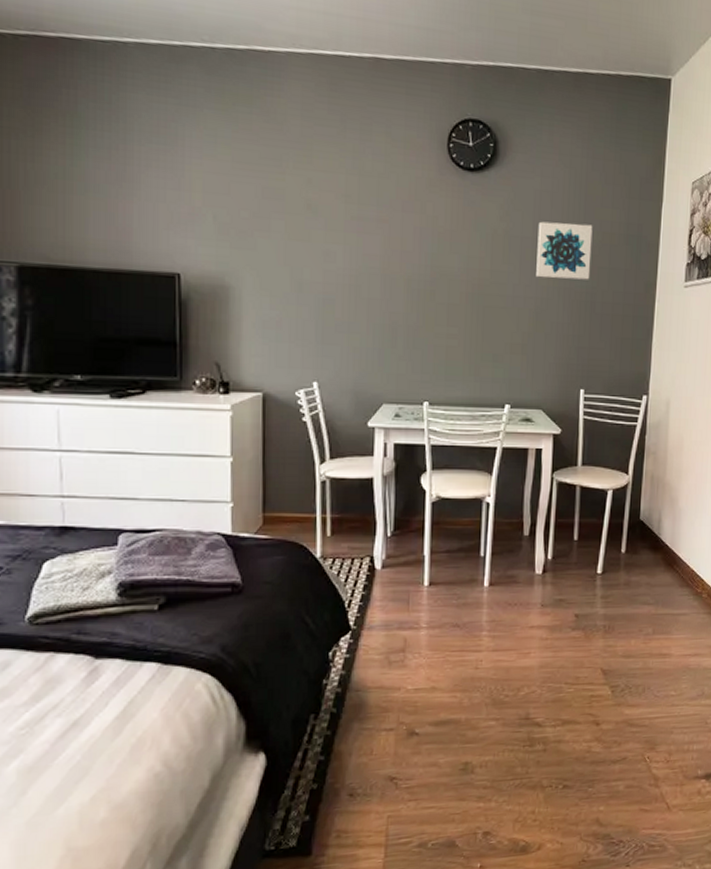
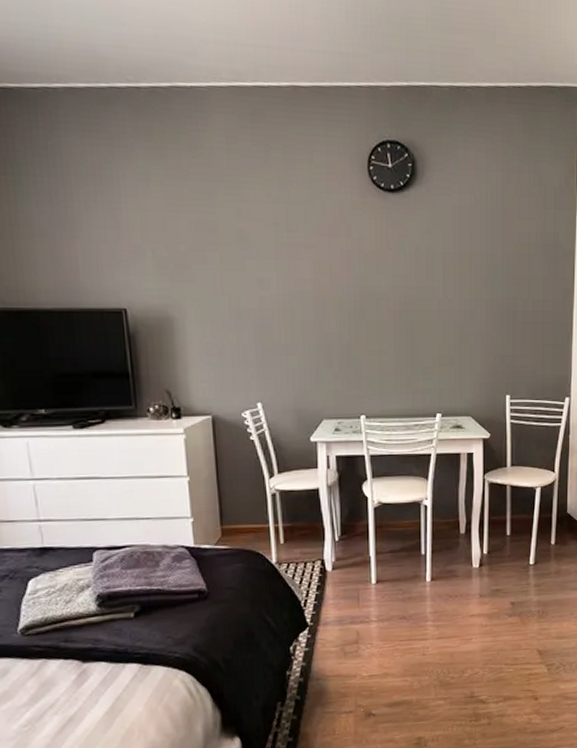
wall art: present [536,221,593,280] -> none [459,236,511,292]

